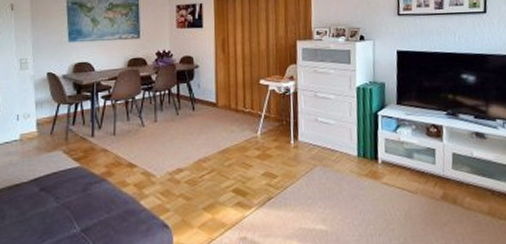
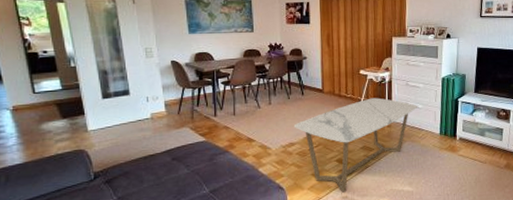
coffee table: none [182,112,330,232] -> present [293,97,418,193]

